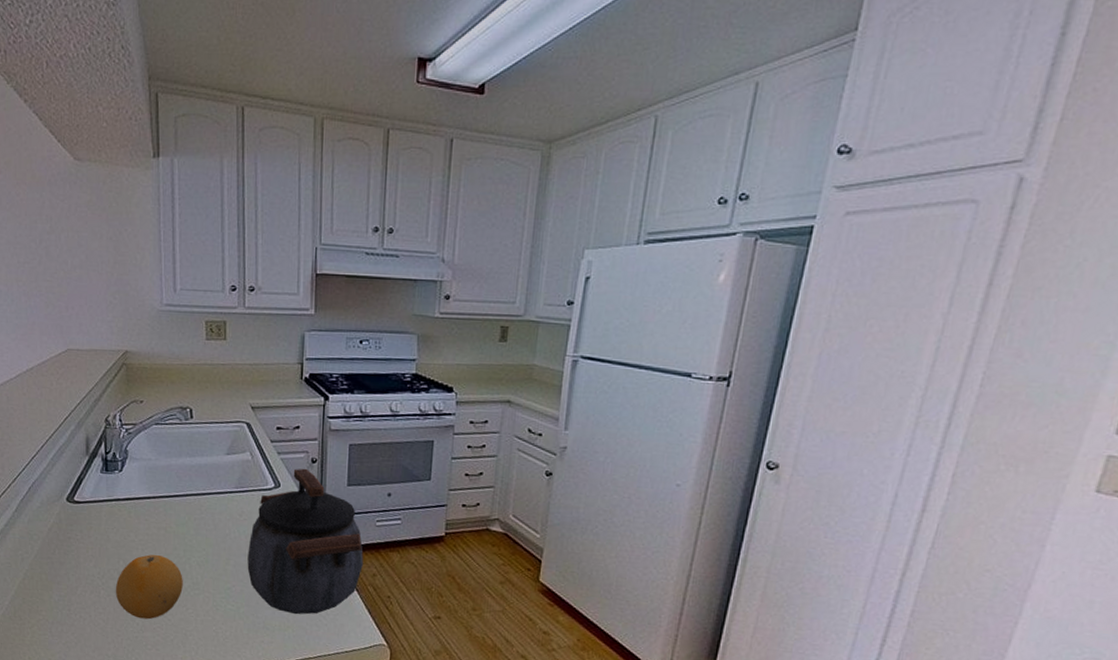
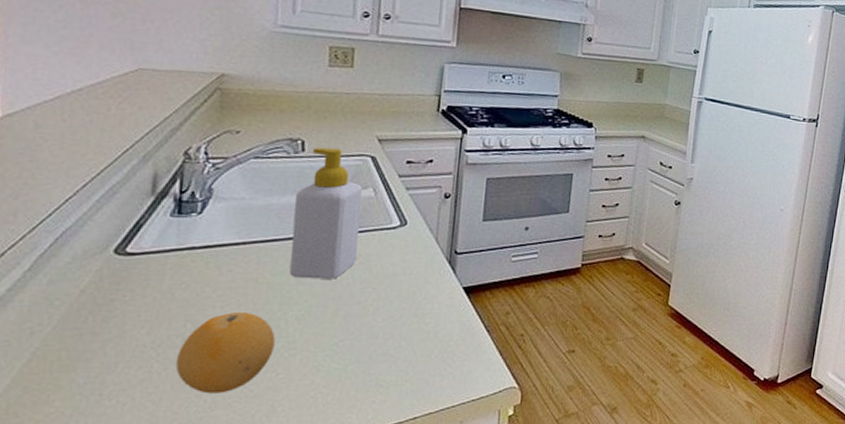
soap bottle: none [188,414,242,533] -> present [289,147,363,279]
kettle: present [247,468,364,615] -> none [360,204,497,366]

